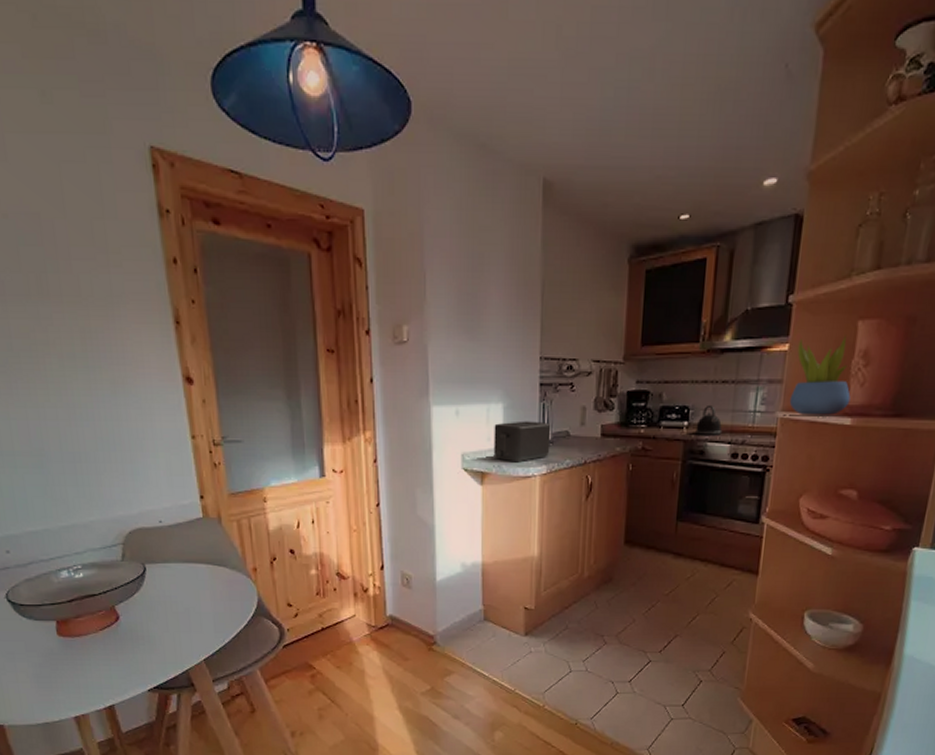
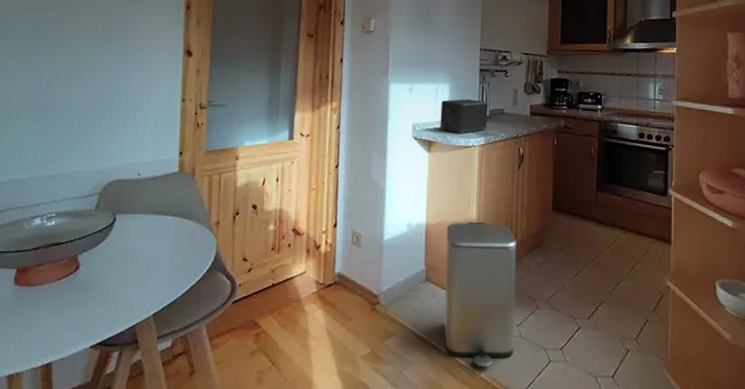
pedal bin: none [505,558,584,699] -> present [443,221,517,367]
kettle: present [695,404,723,437] -> none [608,92,630,119]
succulent plant: present [789,335,851,415] -> none [681,43,730,105]

